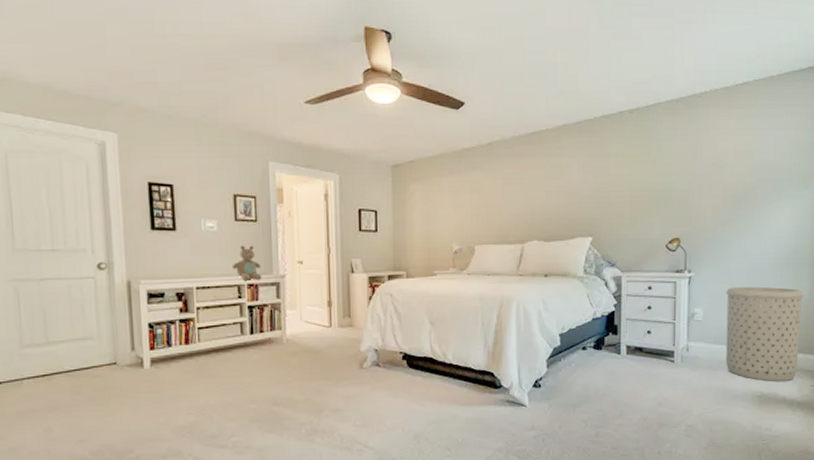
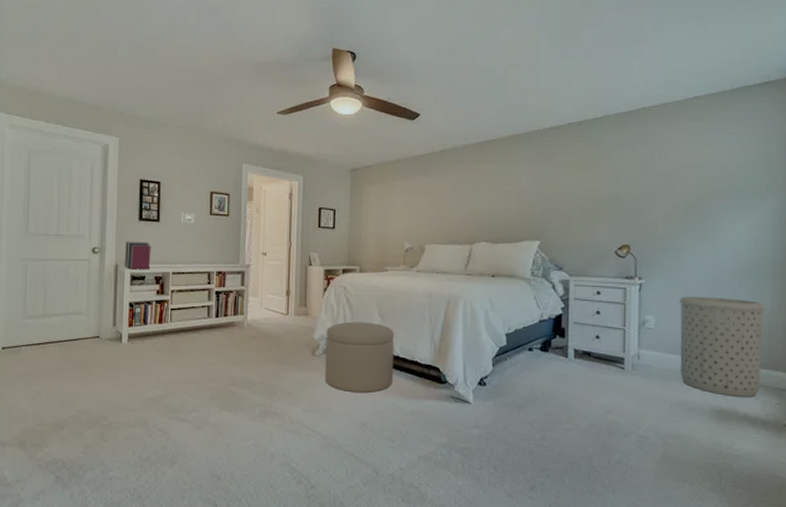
books: none [137,253,170,286] -> present [124,241,151,270]
teddy bear: present [231,245,262,282] -> none [204,237,230,269]
ottoman: none [373,330,447,404] -> present [325,321,395,393]

